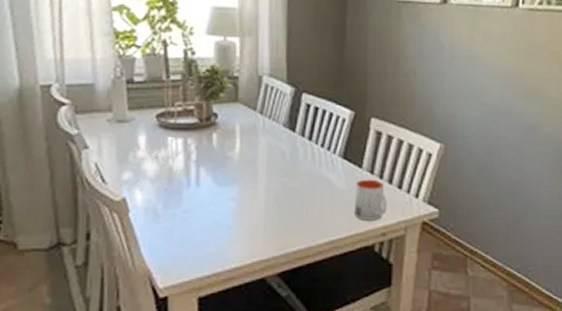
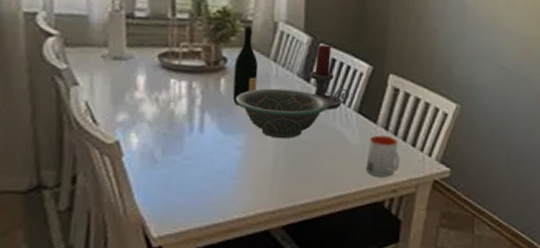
wine bottle: none [224,82,247,157] -> present [232,25,259,105]
decorative bowl: none [228,139,315,188] -> present [236,88,330,139]
candle holder: none [295,94,334,158] -> present [310,44,349,110]

